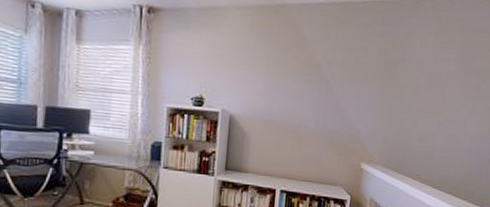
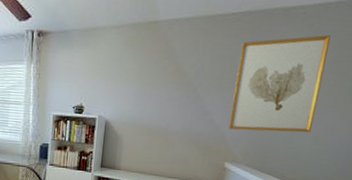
wall art: none [364,29,458,131] -> present [228,34,331,133]

